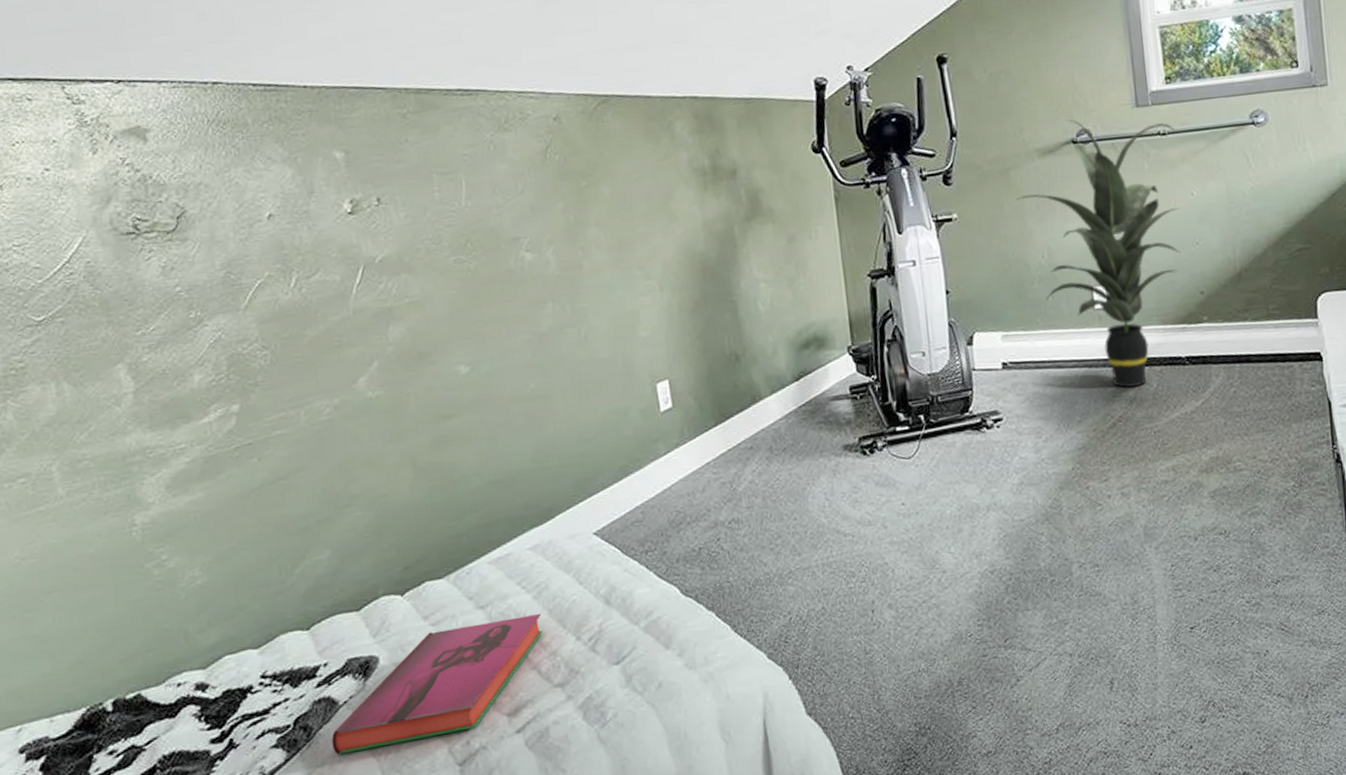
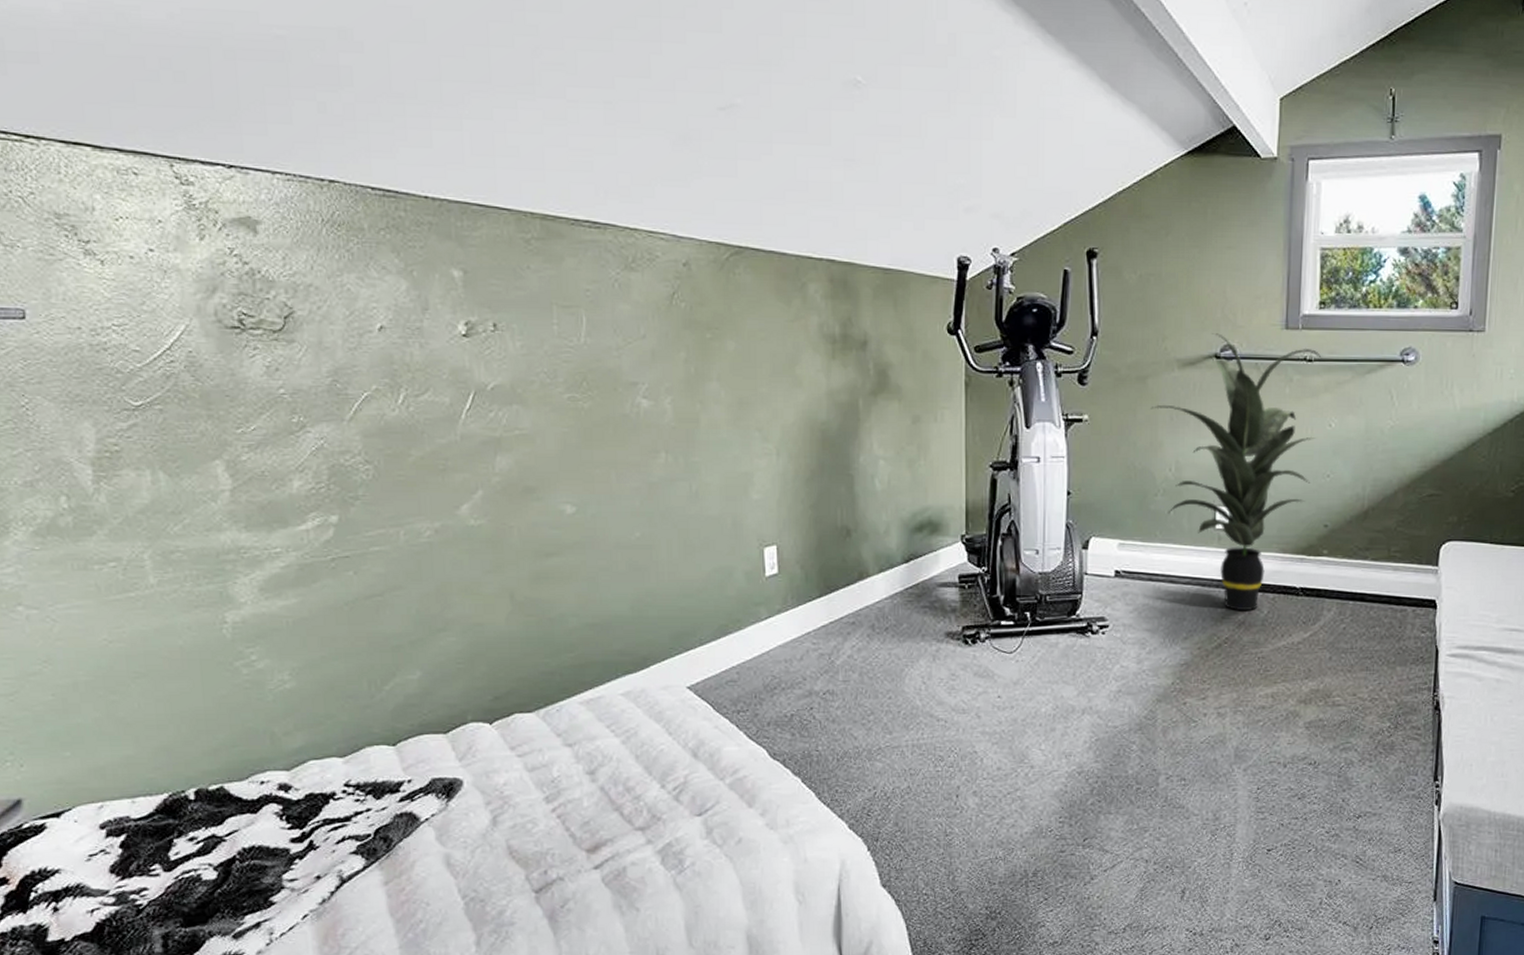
hardback book: present [331,614,543,756] -> none [411,759,629,869]

